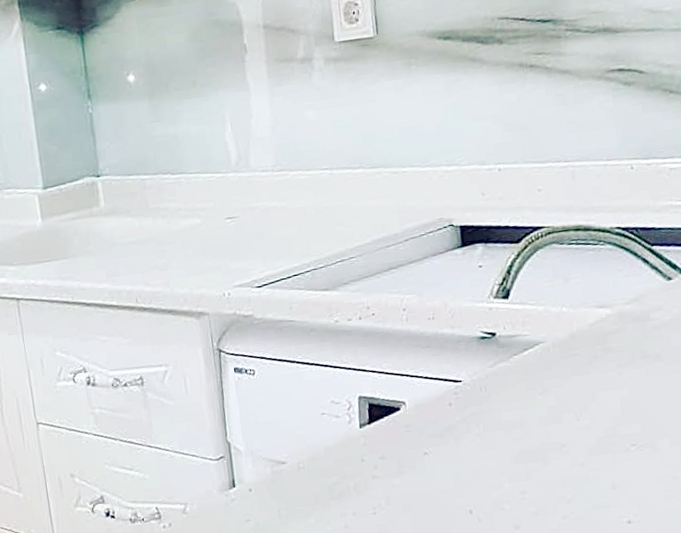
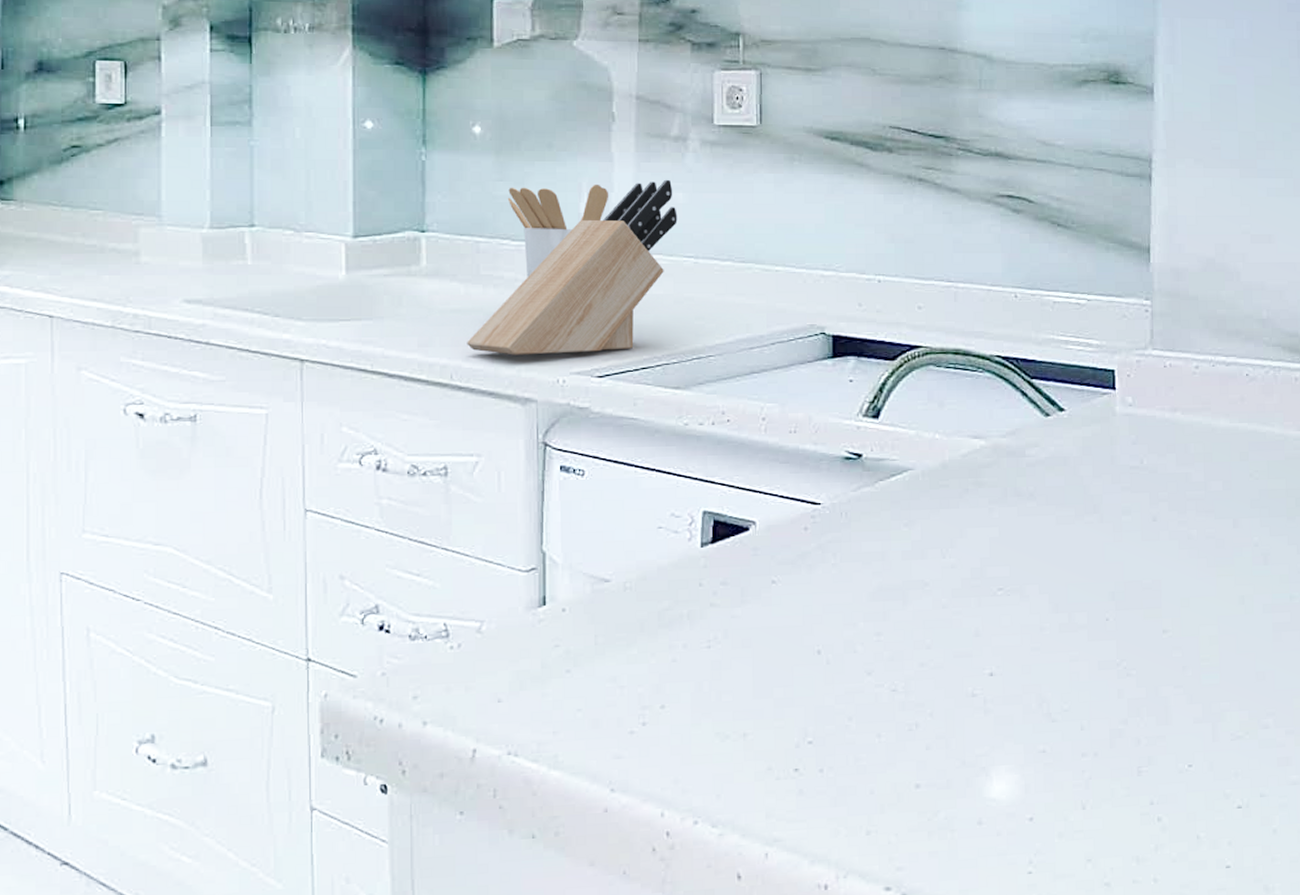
knife block: none [145,99,311,276] -> present [467,179,678,355]
utensil holder: none [163,113,250,206] -> present [507,184,609,278]

